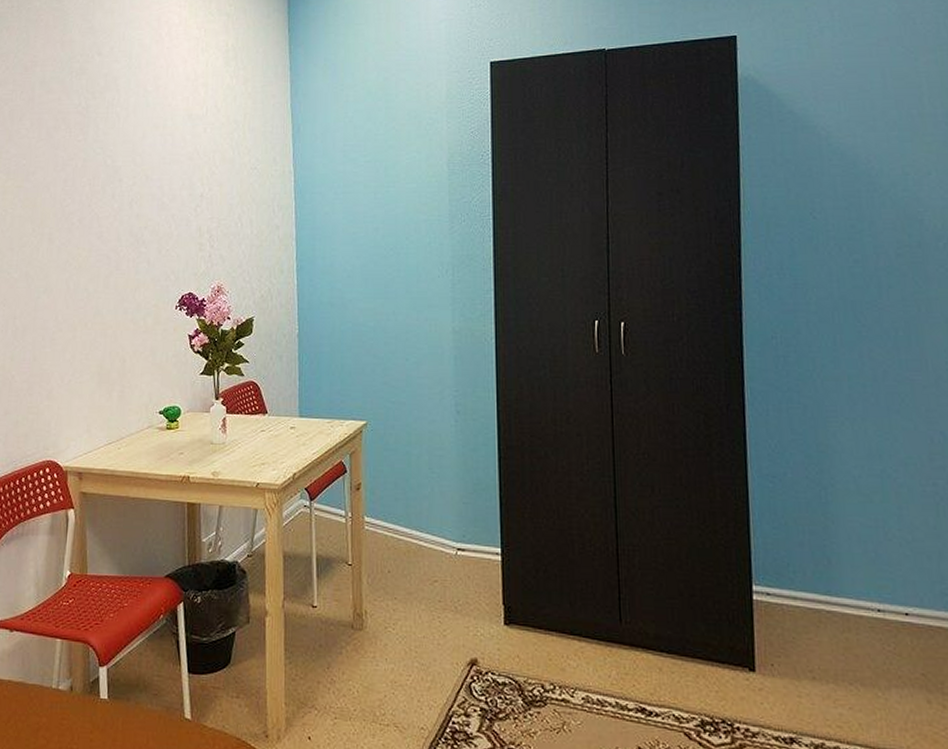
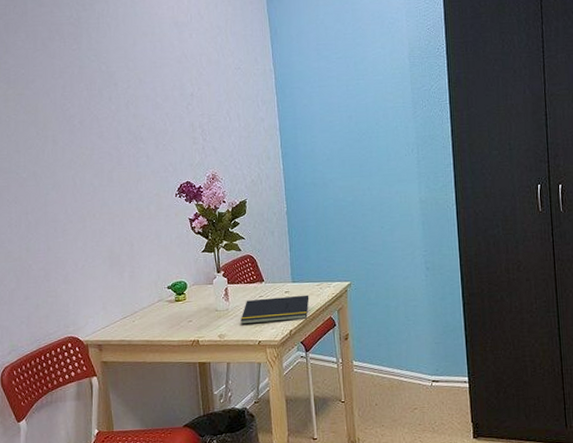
notepad: none [238,432,318,463] -> present [241,295,309,325]

